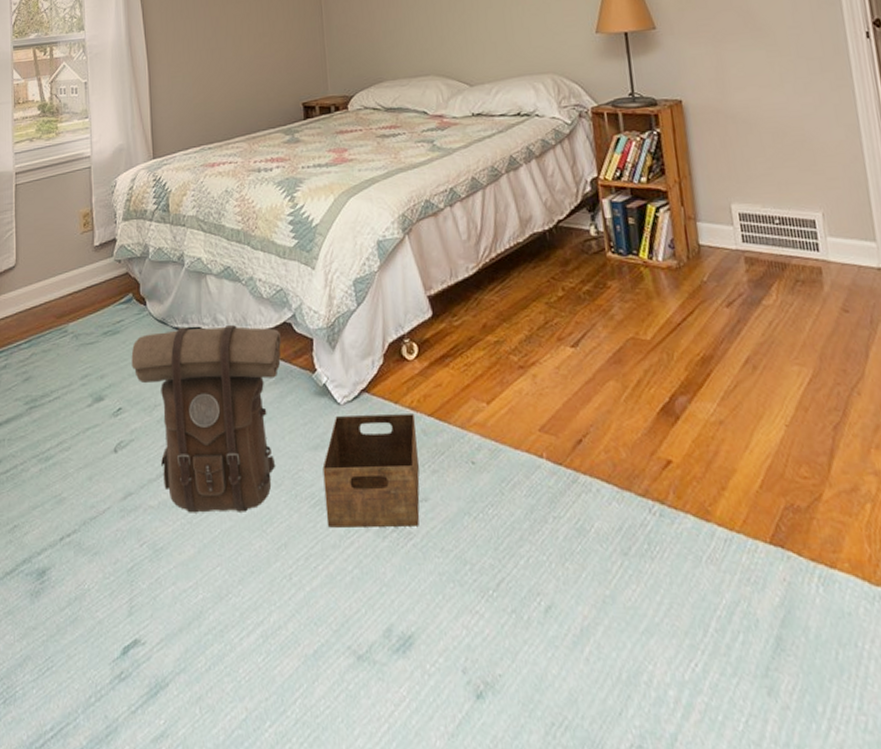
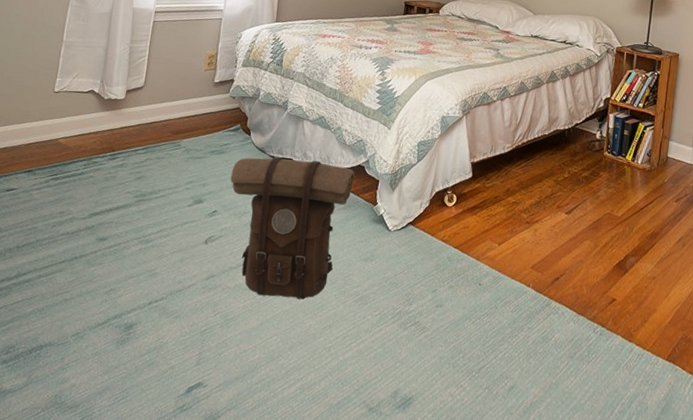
storage basket: present [322,414,420,528] -> none [364,239,444,324]

